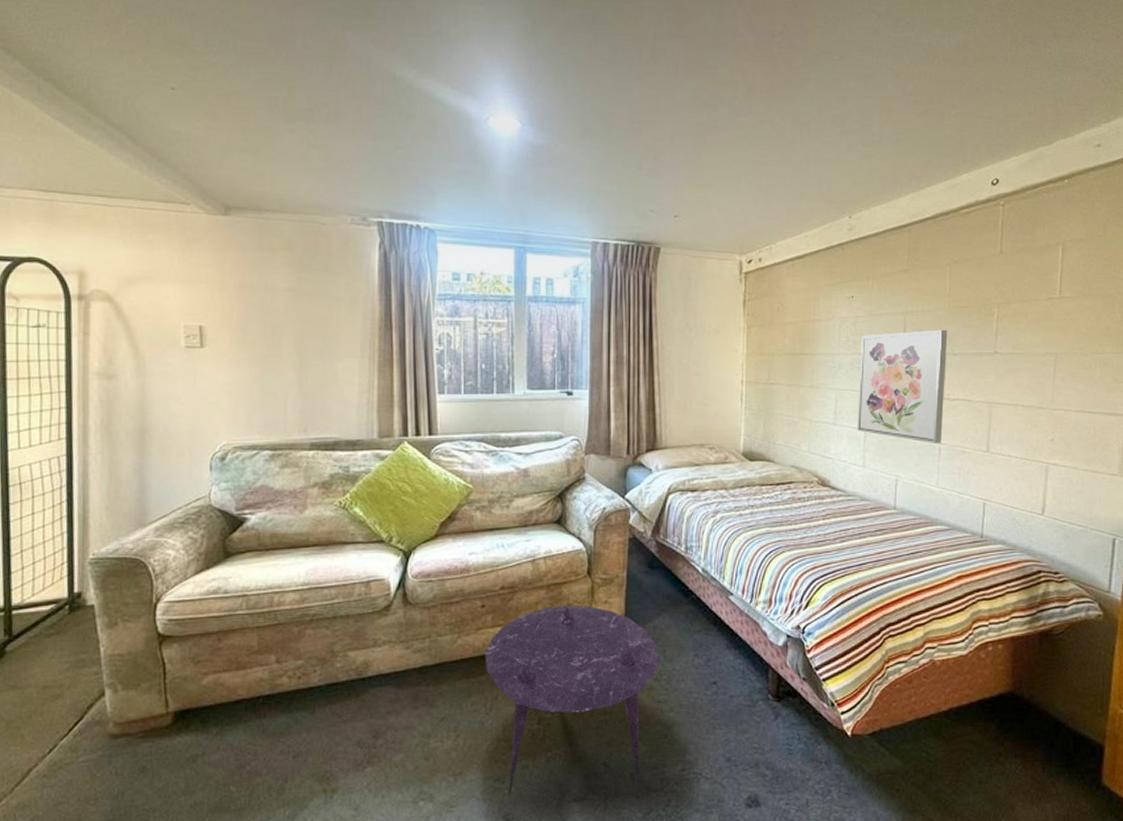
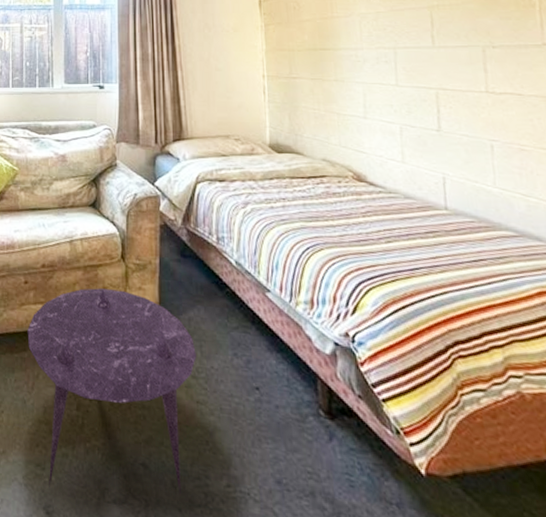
wall art: present [857,329,948,443] -> none [384,22,493,140]

